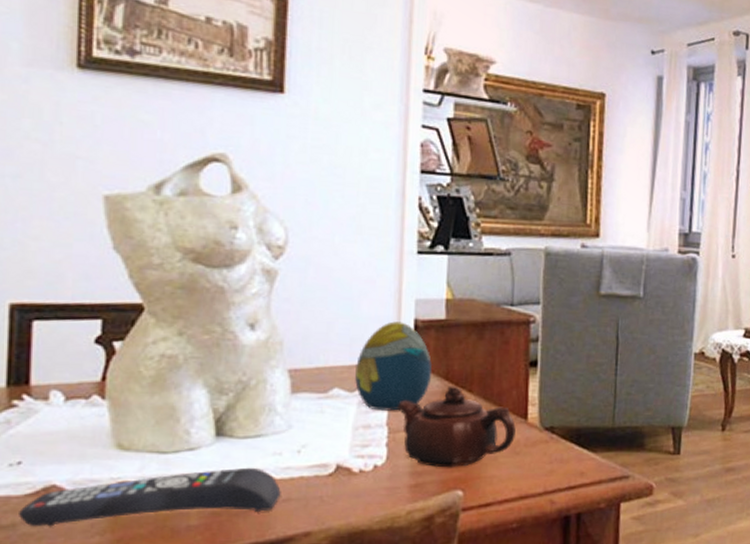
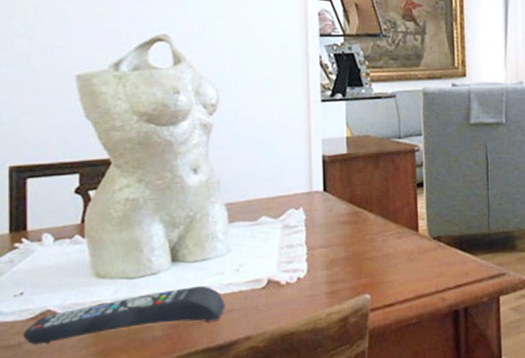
decorative egg: present [355,321,432,411] -> none [278,158,338,232]
teapot: present [398,386,516,468] -> none [313,208,409,276]

